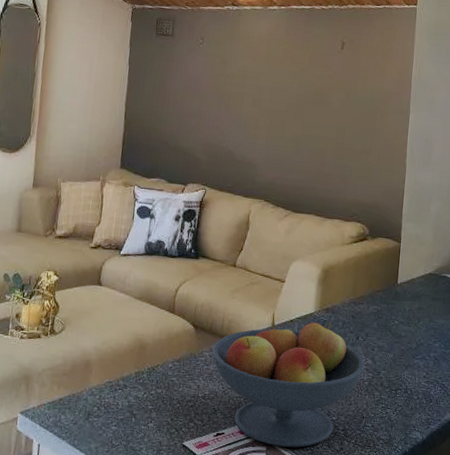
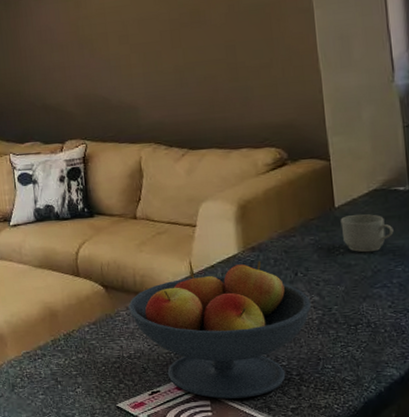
mug: none [399,292,438,327] -> present [340,213,394,253]

